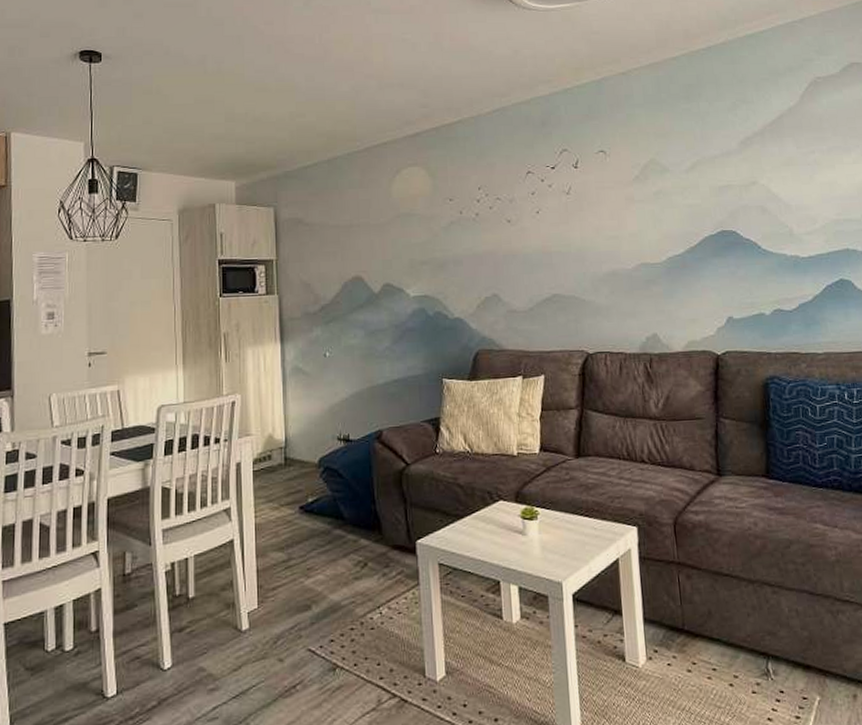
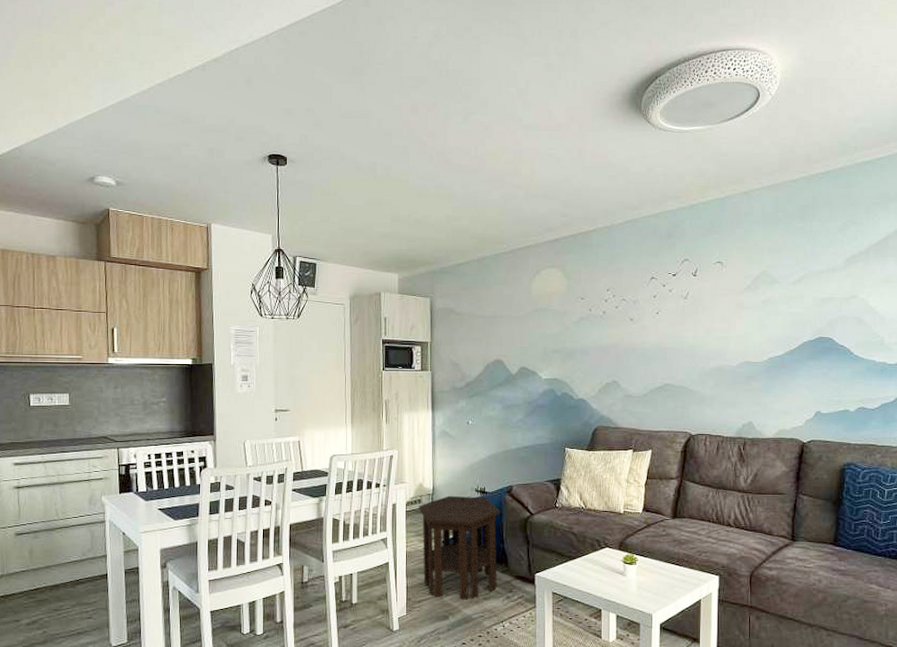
side table: none [269,446,370,582] -> present [419,495,500,600]

